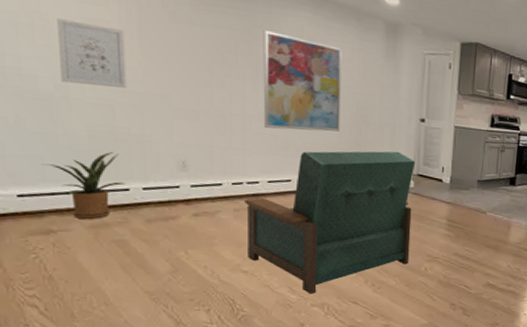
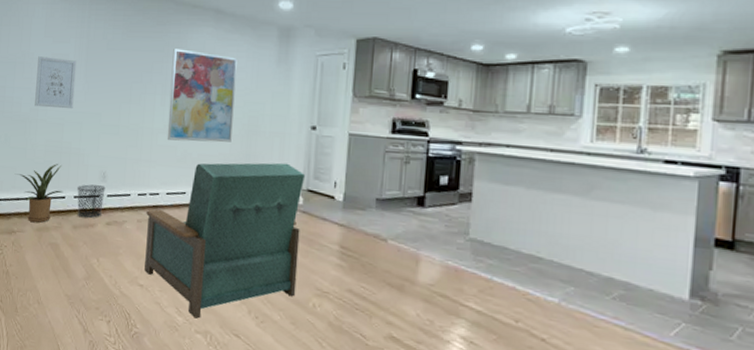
waste bin: none [147,174,188,211] -> present [77,184,106,219]

